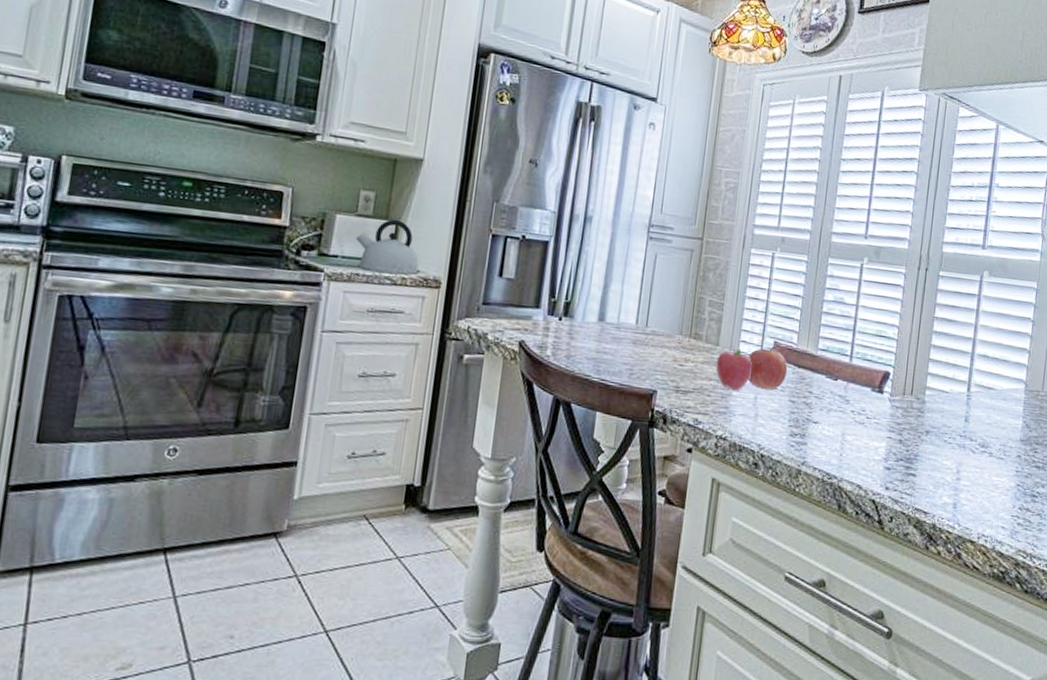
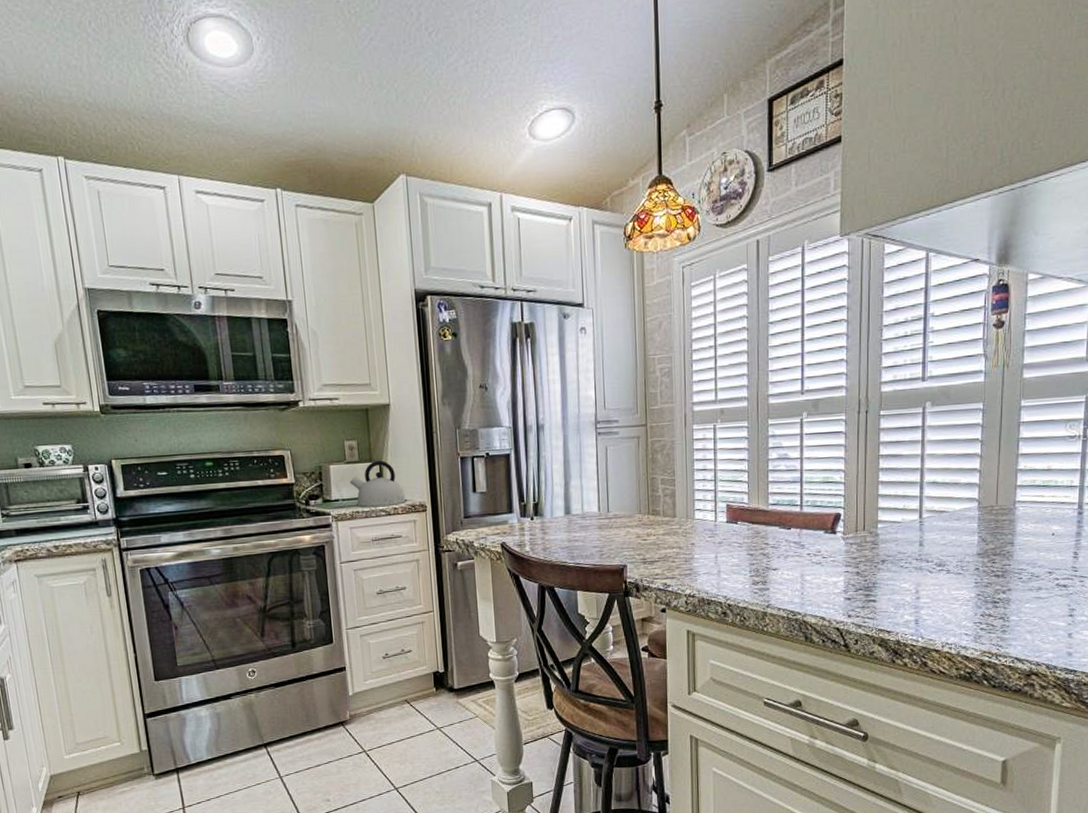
fruit: present [715,348,753,390] -> none [676,516,710,553]
fruit: present [749,345,788,390] -> none [705,508,743,549]

